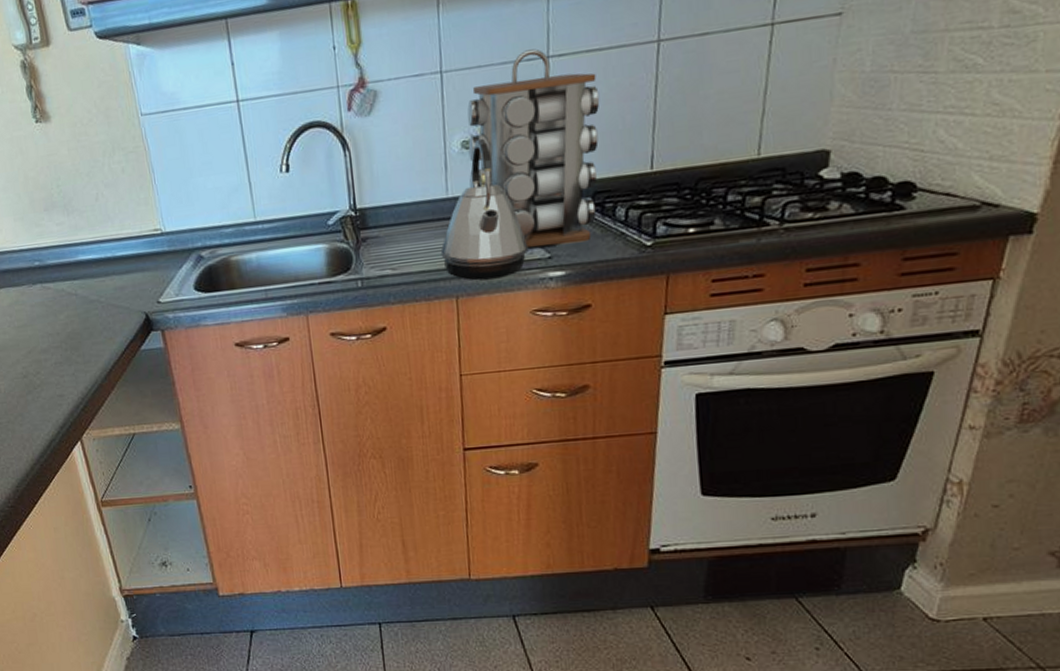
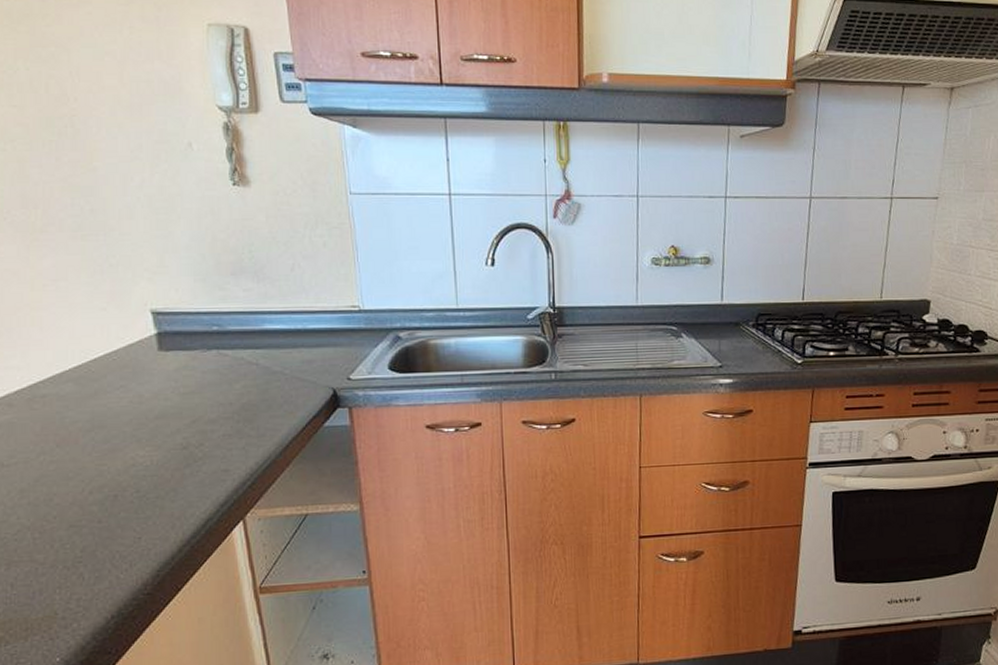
kettle: present [440,138,529,281] -> none [628,257,704,382]
spice rack: present [467,48,600,249] -> none [657,189,765,358]

